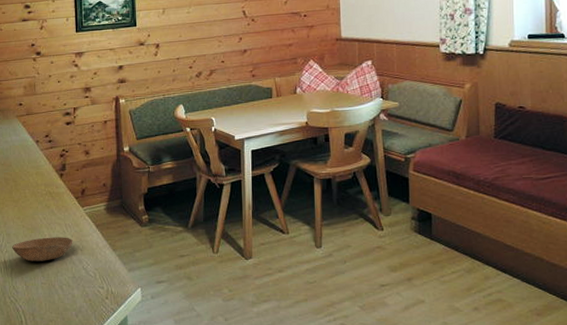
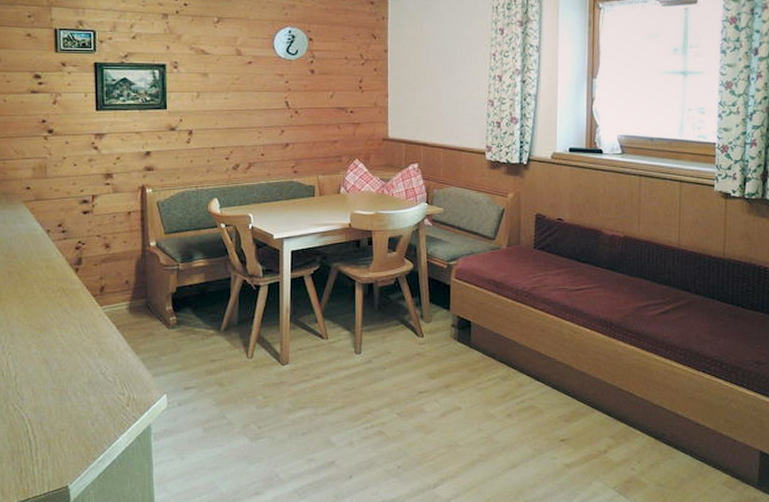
bowl: present [12,237,73,262] -> none [16,338,90,365]

